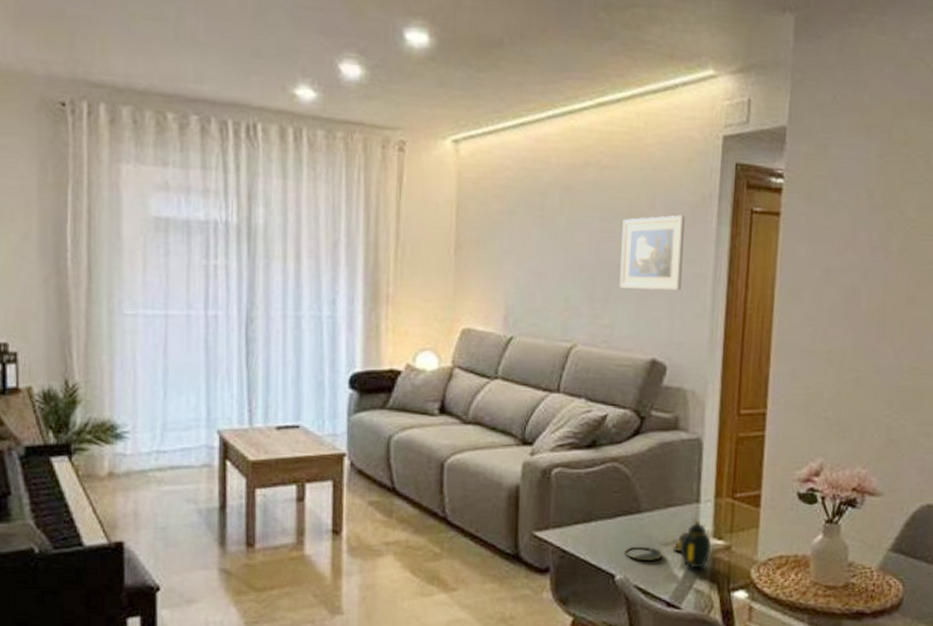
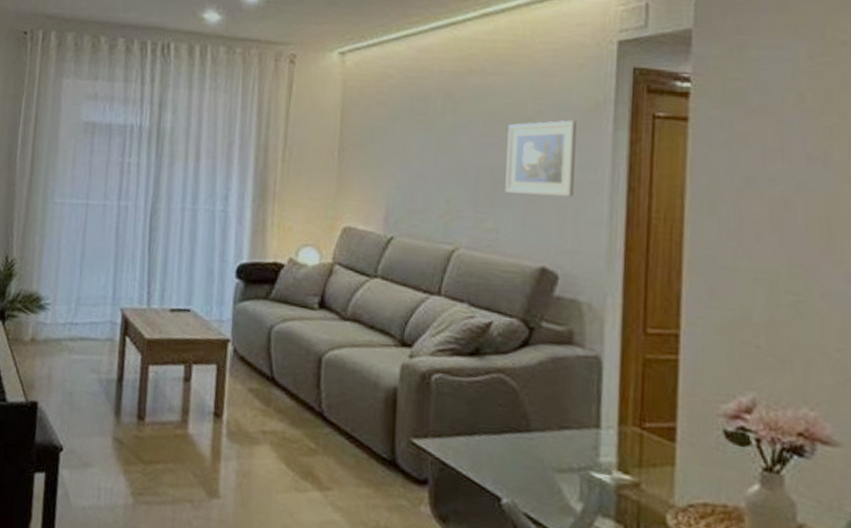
teapot: present [625,521,712,569] -> none [512,448,617,505]

